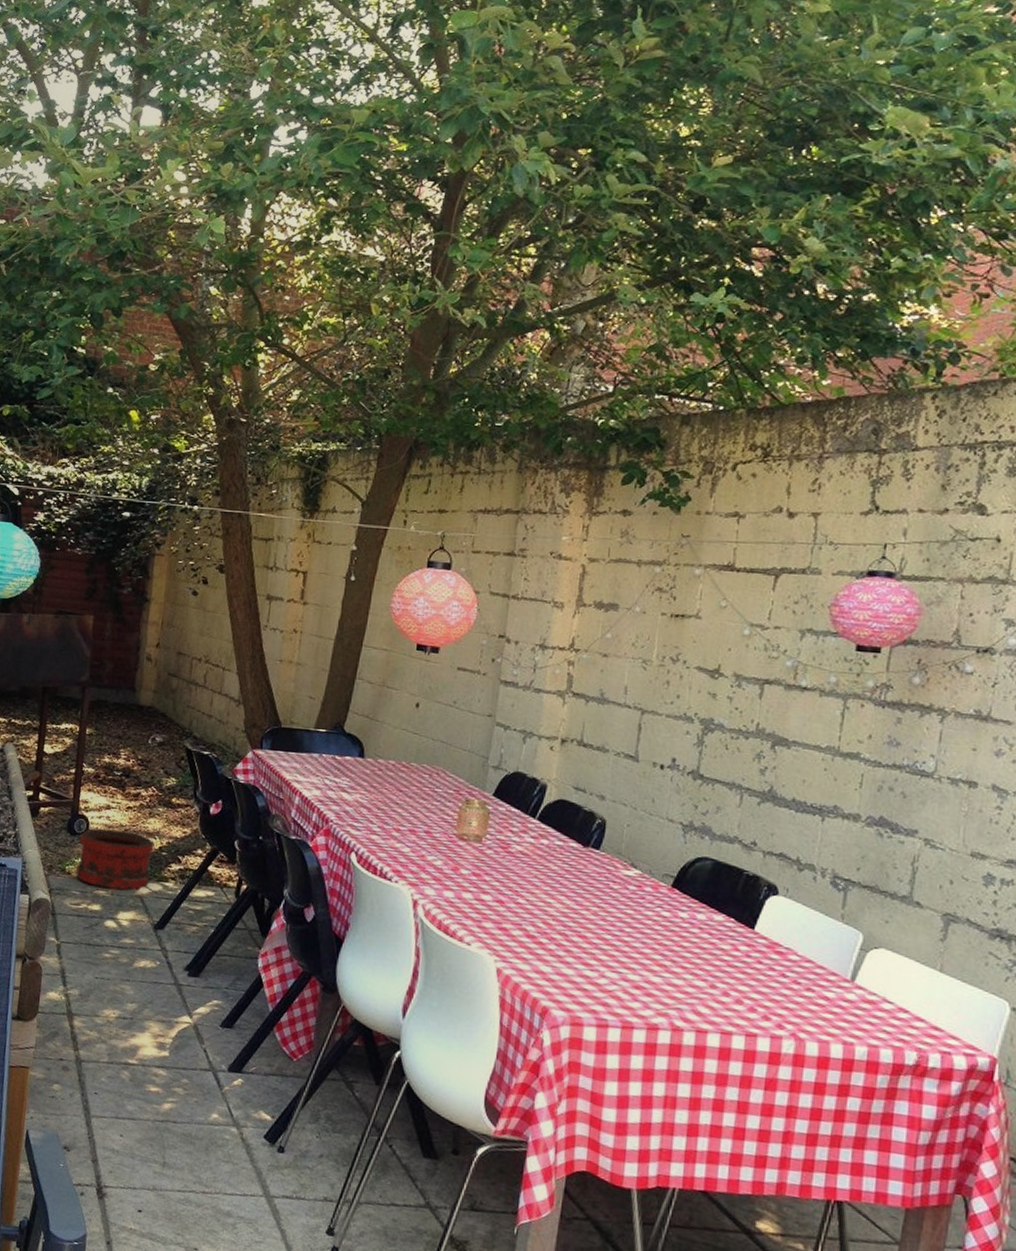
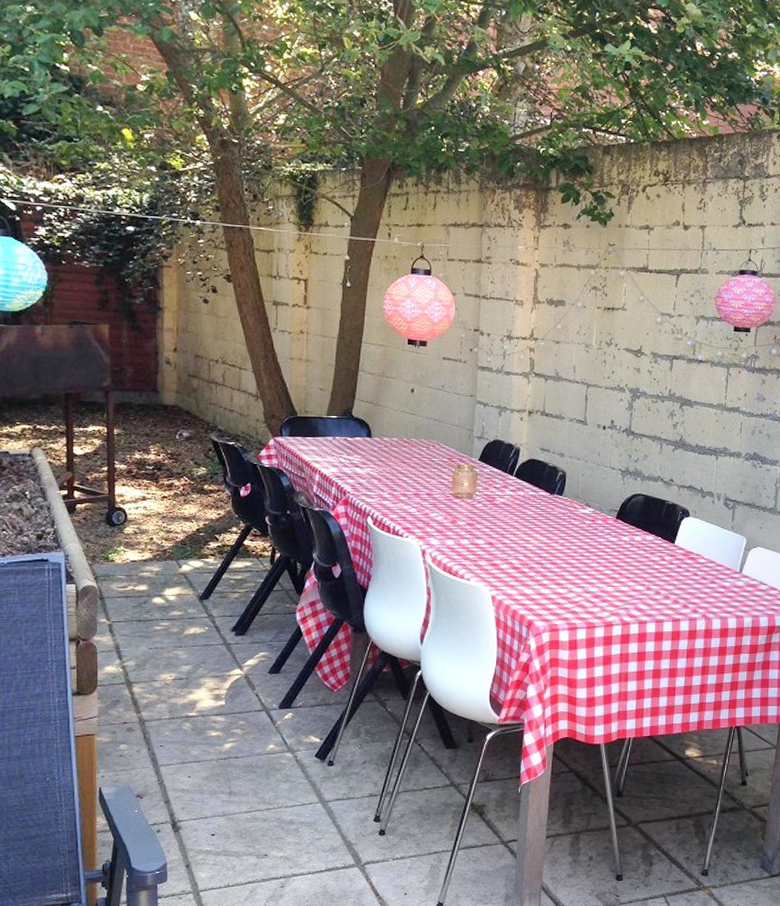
bucket: present [76,828,155,890] -> none [119,518,192,570]

